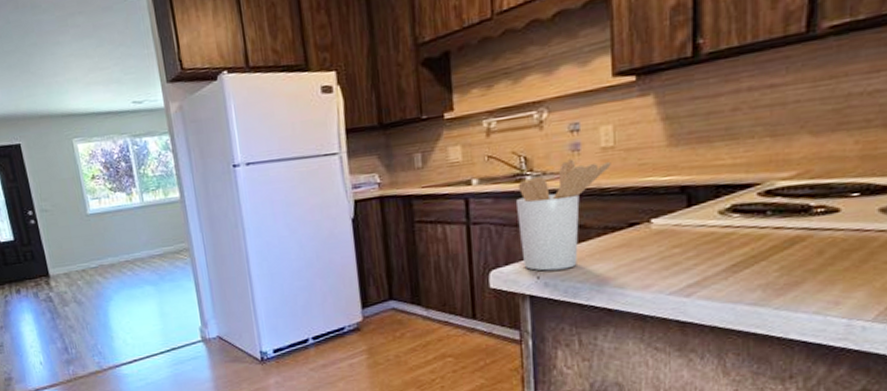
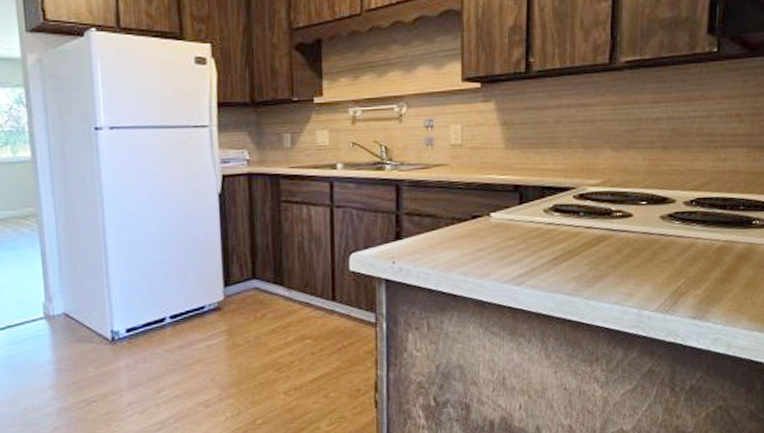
utensil holder: present [517,159,611,271] -> none [377,152,459,256]

